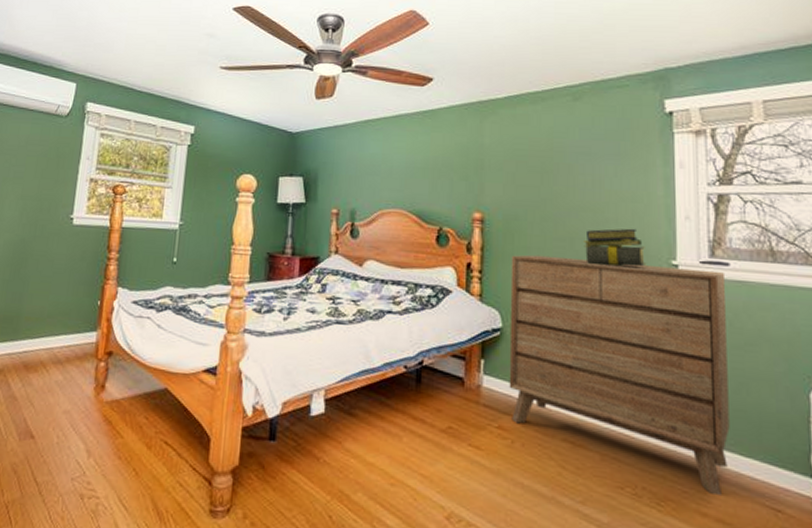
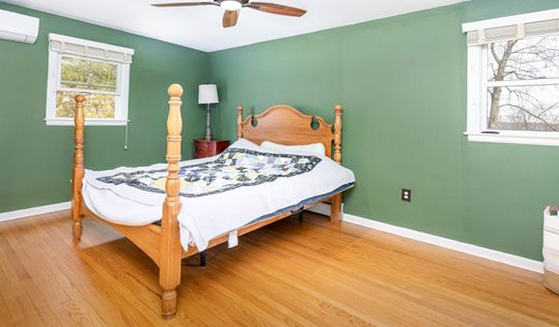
dresser: present [509,254,730,497] -> none [360,132,496,278]
stack of books: present [584,228,647,267] -> none [408,112,448,138]

